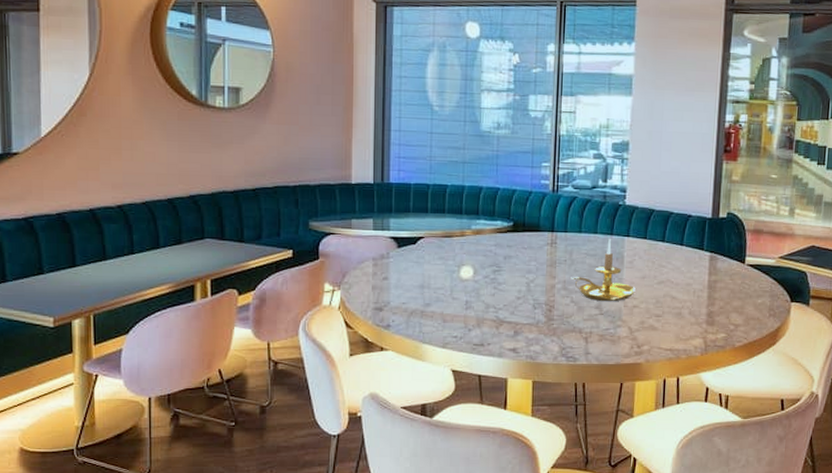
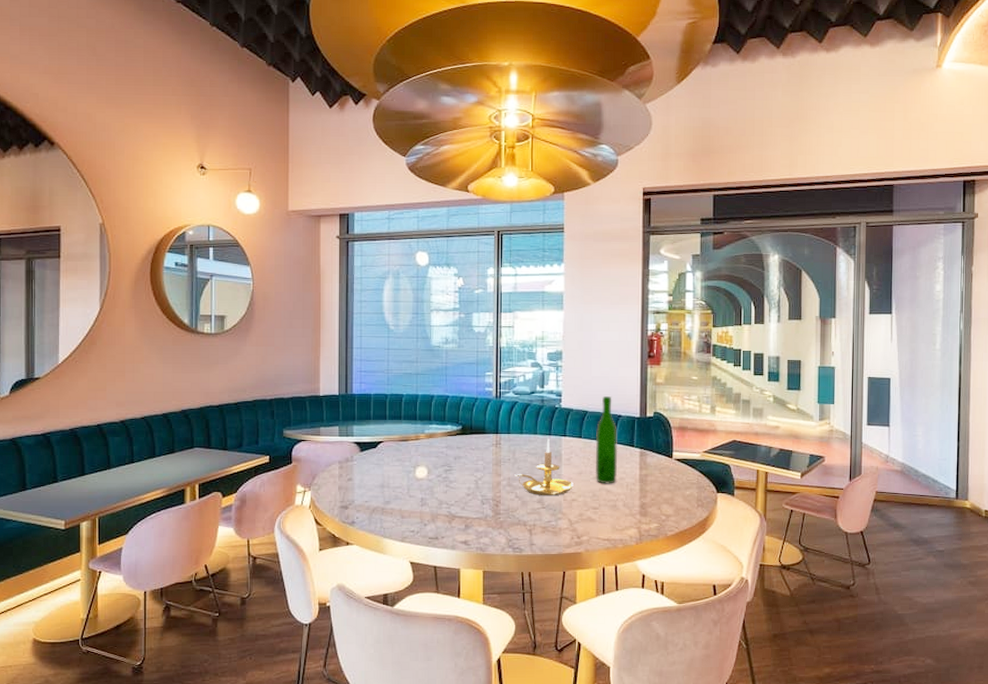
wine bottle: none [659,194,686,290] -> present [595,396,618,484]

